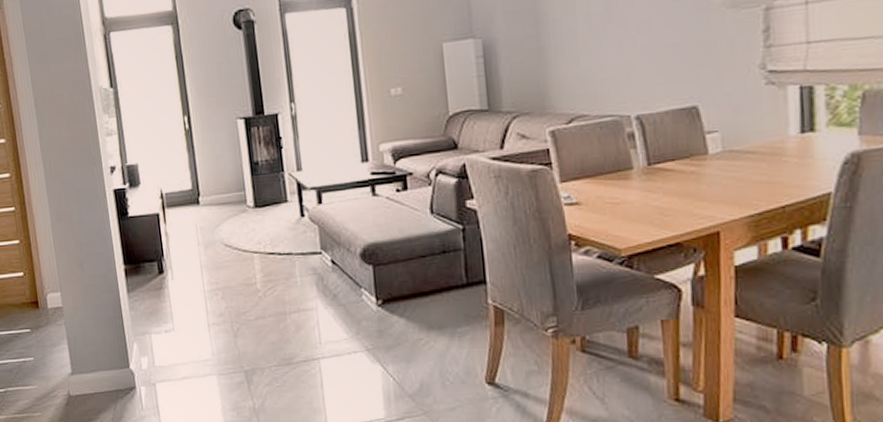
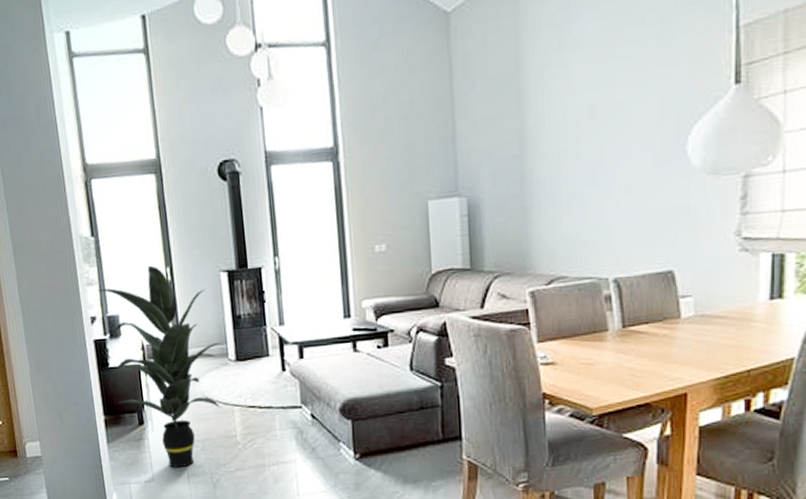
indoor plant: none [117,114,240,317] -> present [98,265,221,468]

